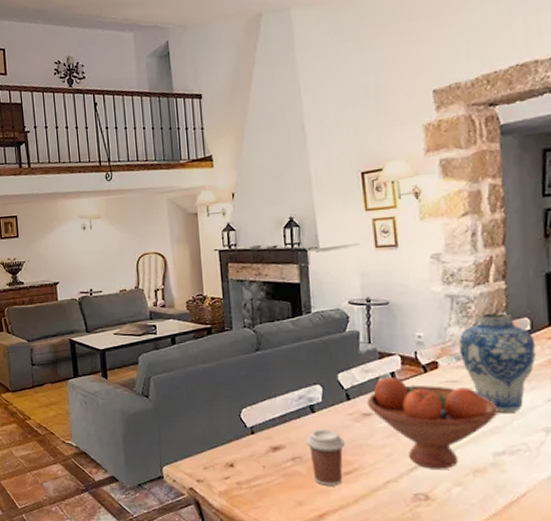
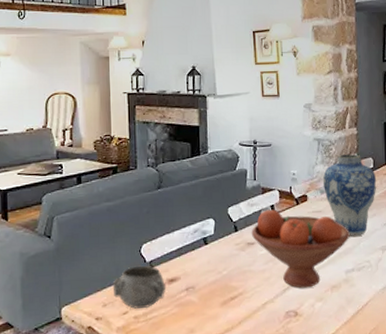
decorative bowl: none [212,430,270,476] -> present [112,265,167,309]
coffee cup: present [306,428,345,486] -> none [199,259,232,312]

